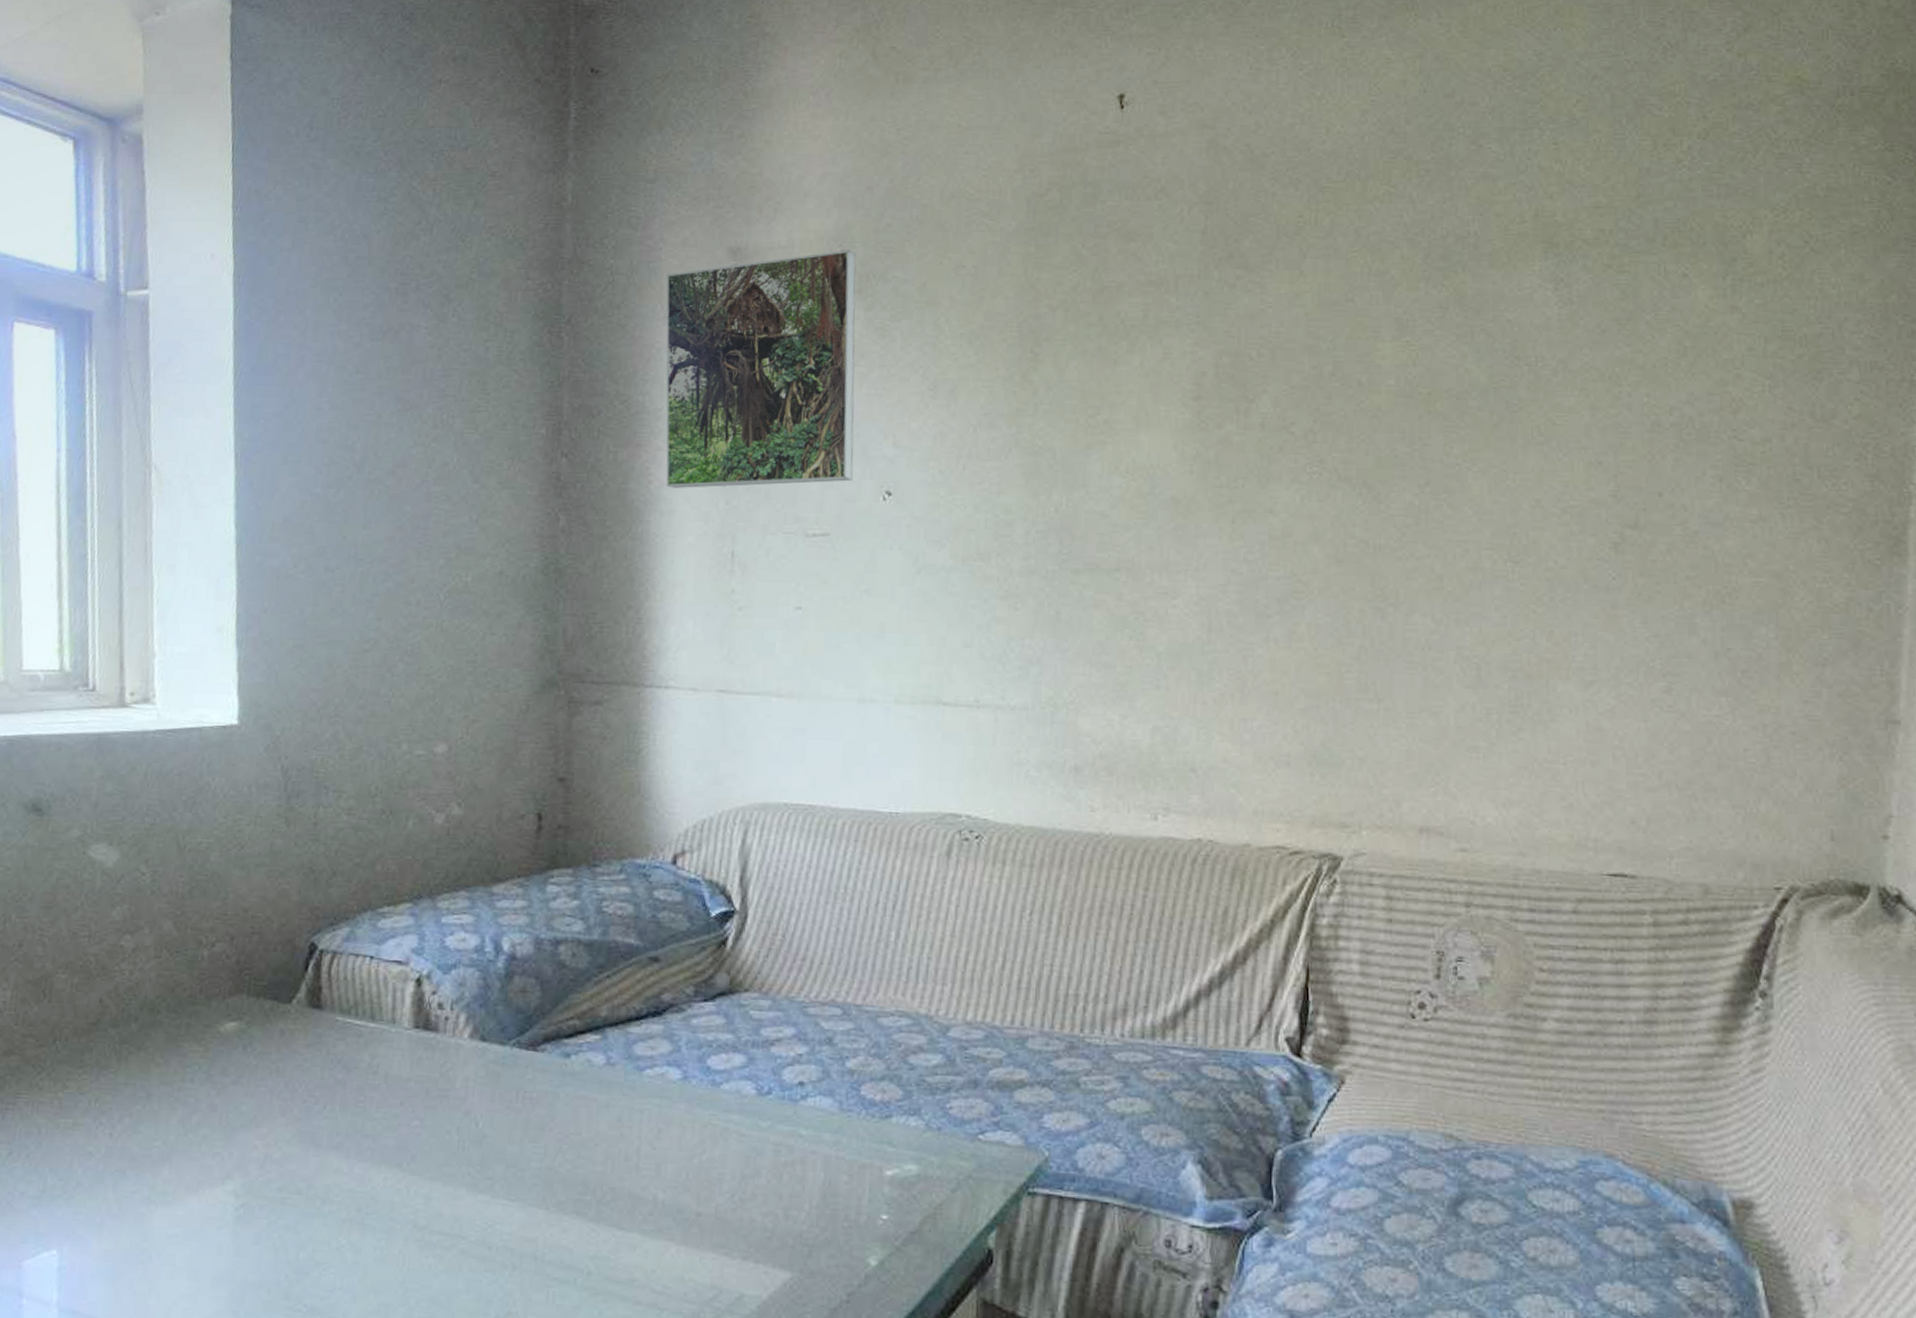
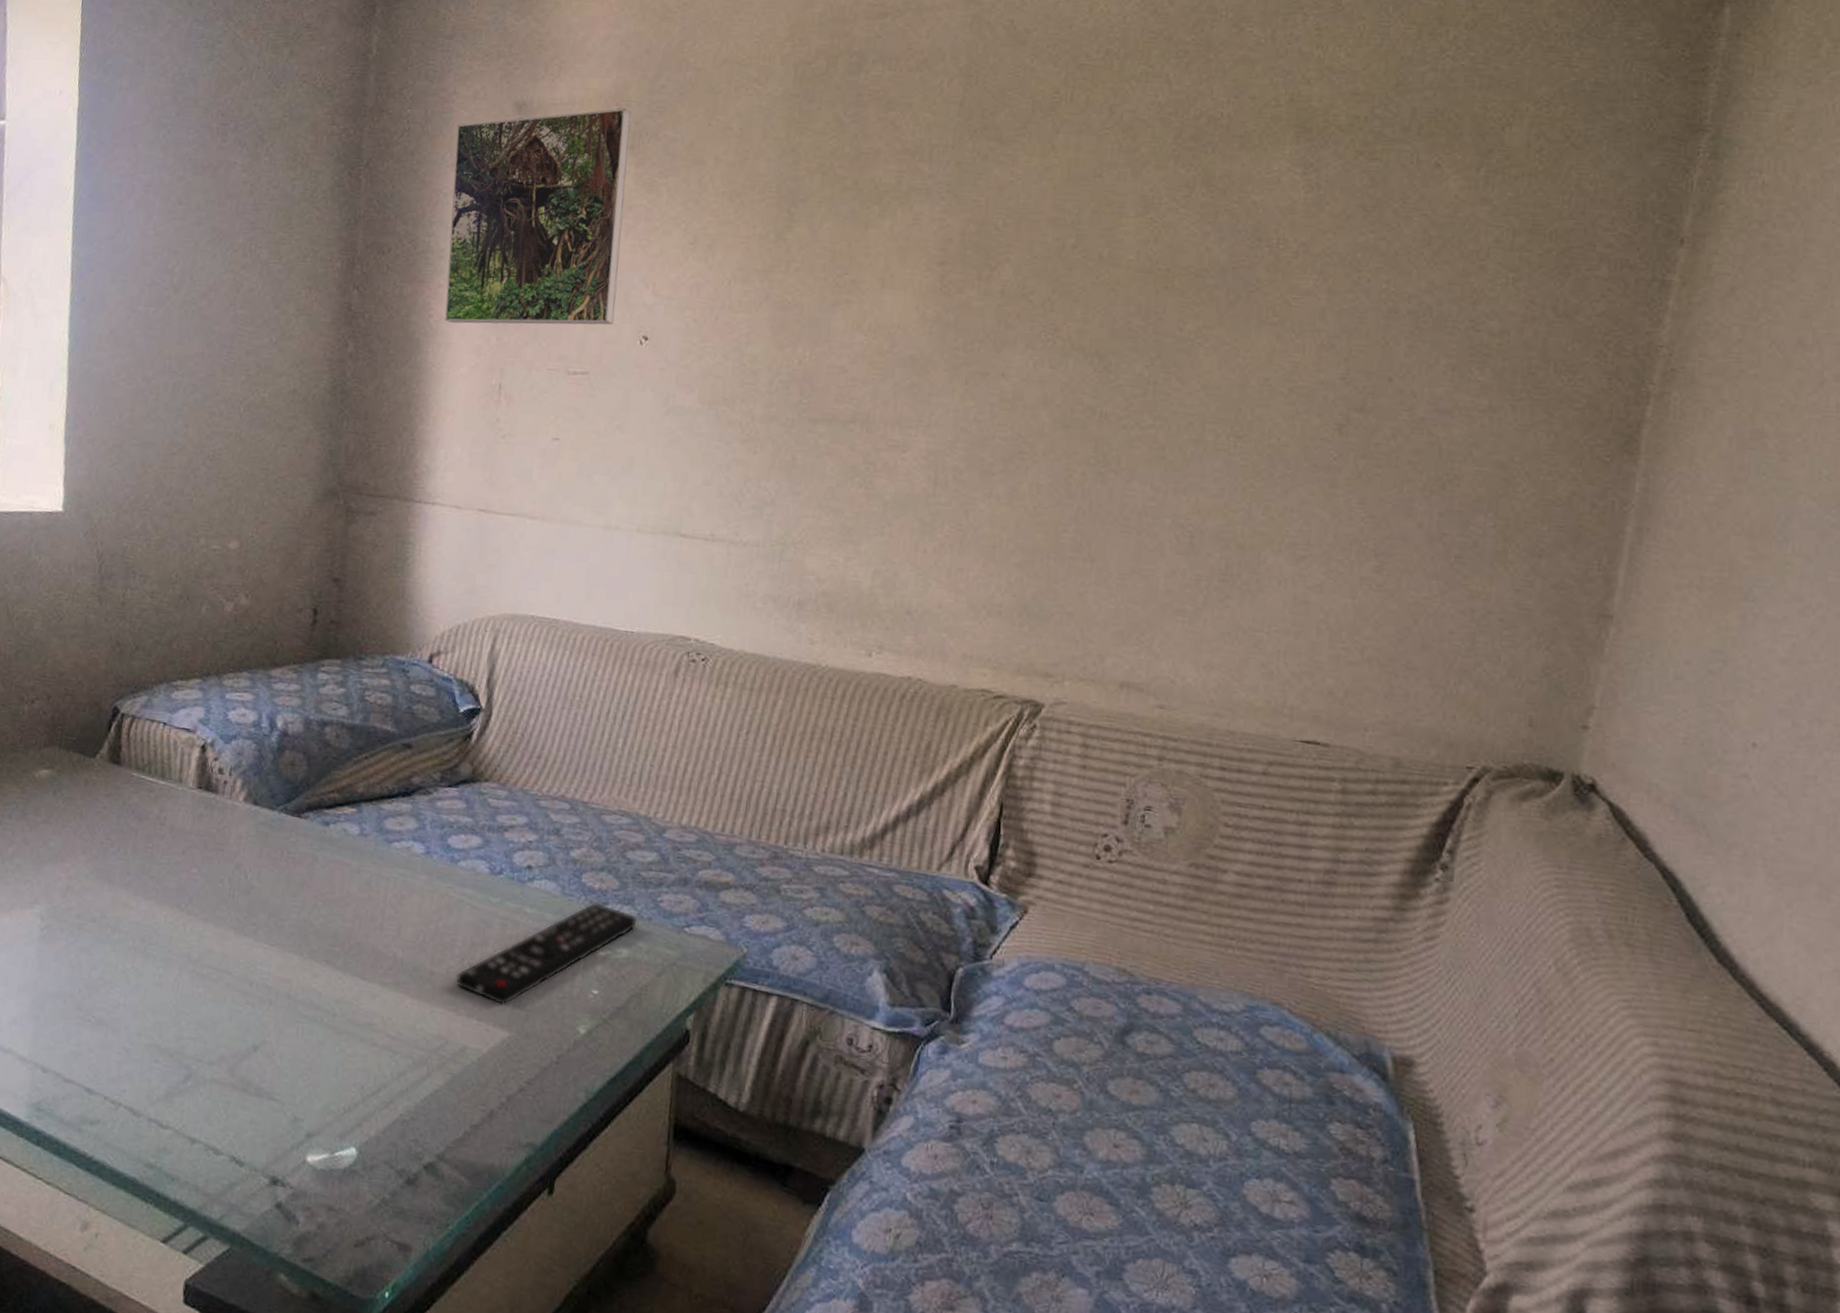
remote control: none [725,1116,926,1244] -> present [455,902,637,1006]

